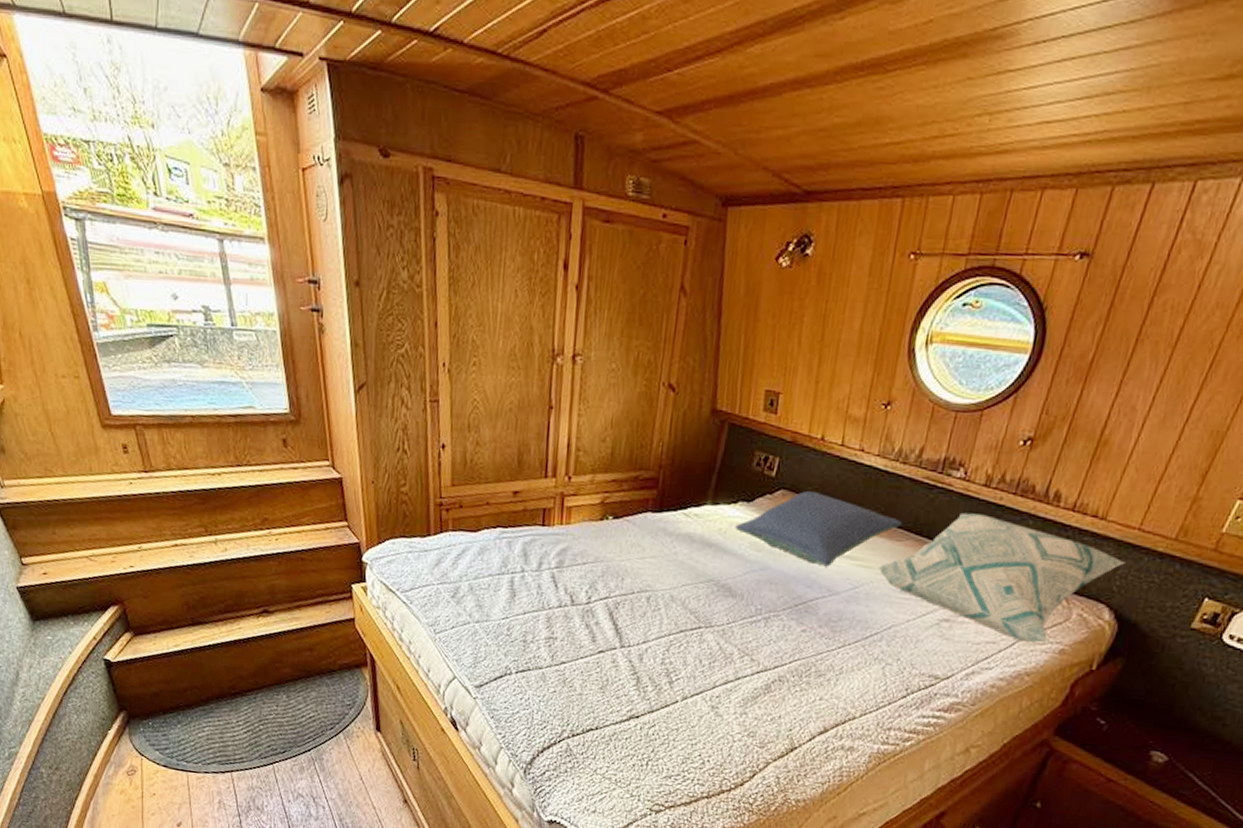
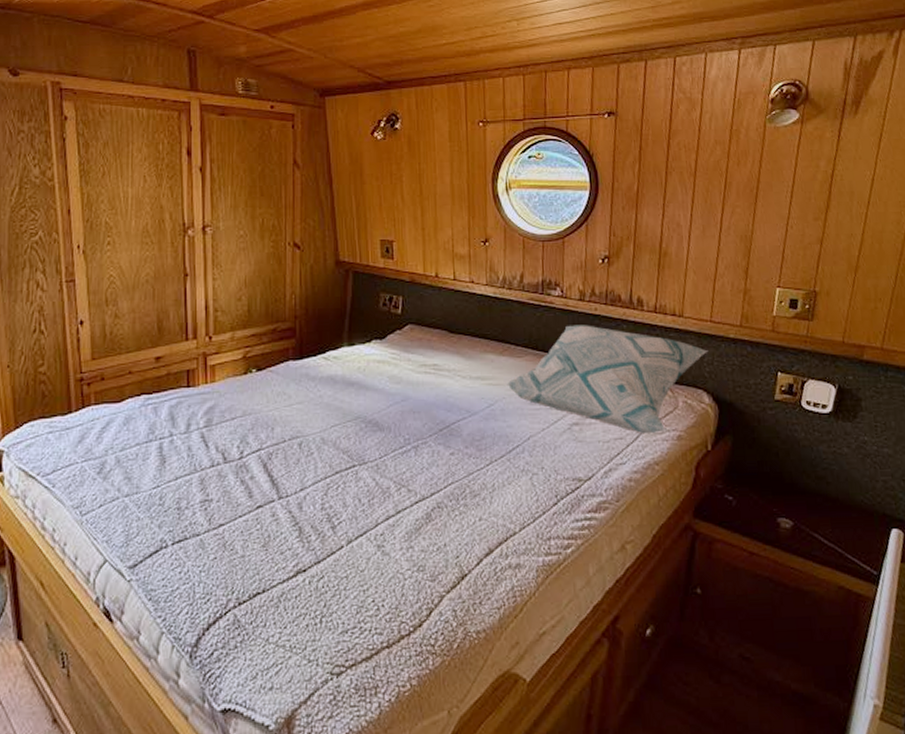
pillow: present [735,490,902,567] -> none [372,322,519,390]

